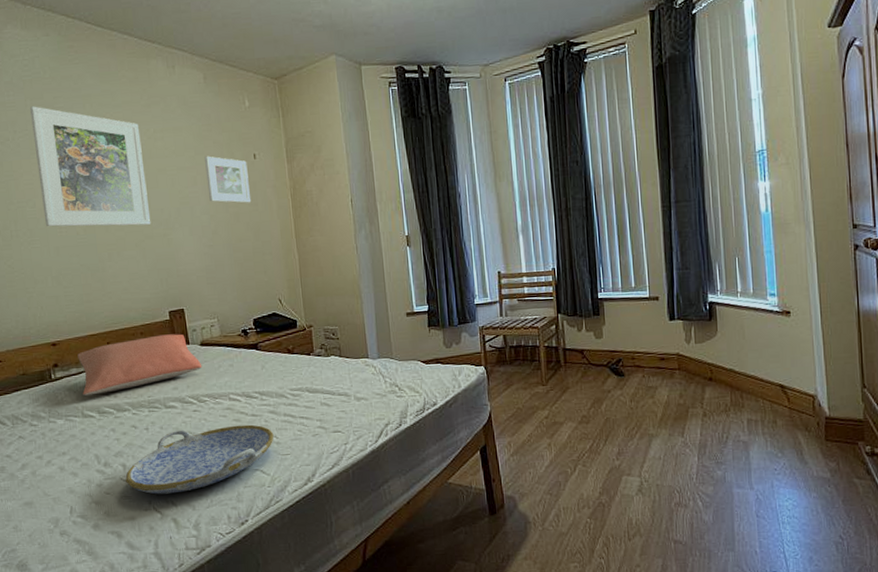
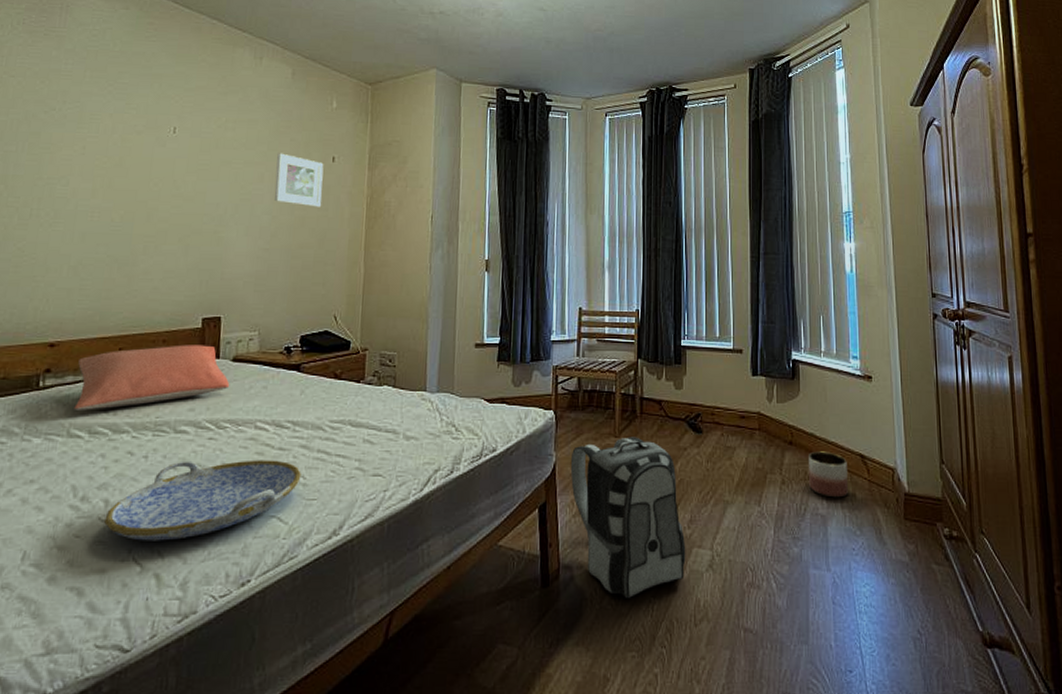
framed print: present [30,106,151,227] -> none [75,78,210,219]
backpack: none [504,384,617,521] -> present [570,437,686,599]
planter: none [729,384,770,426] -> present [809,451,849,498]

